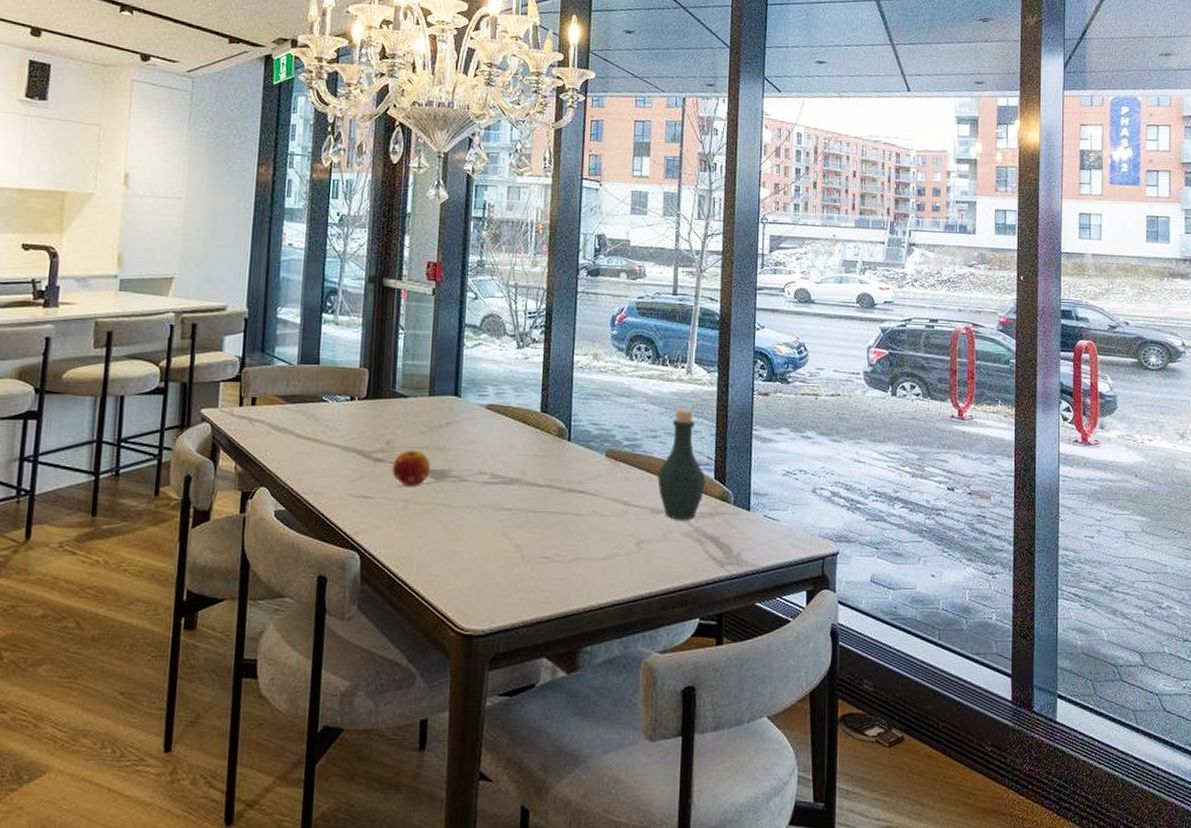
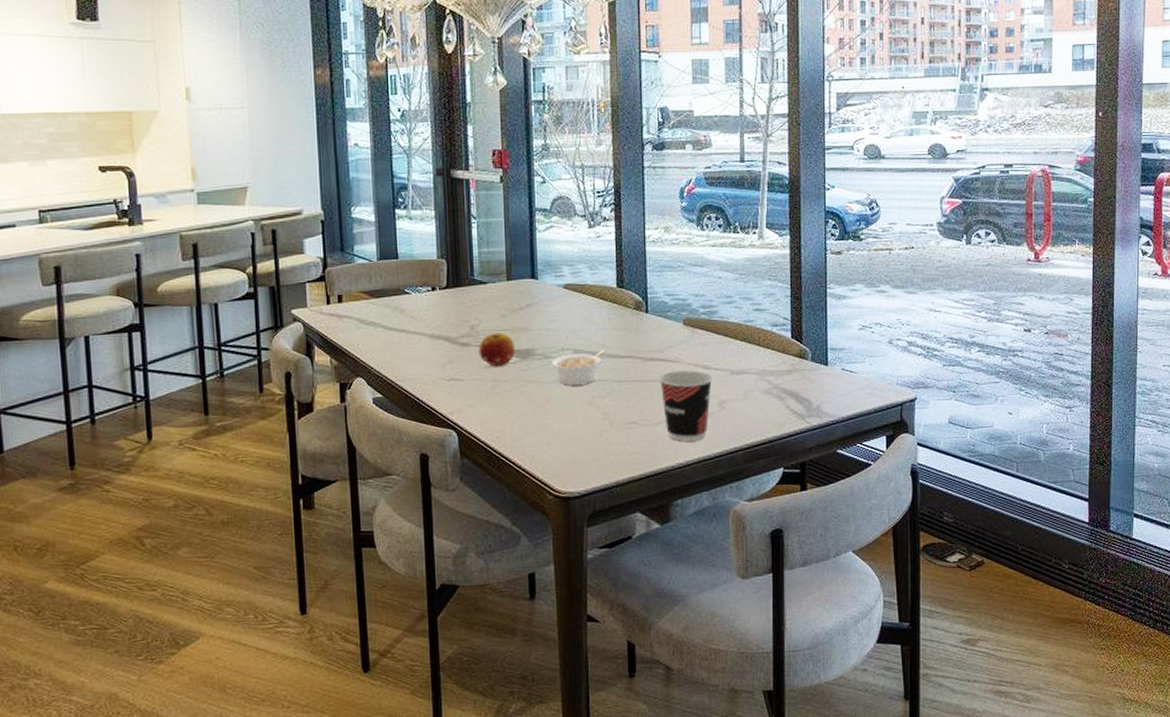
legume: none [466,477,523,512] -> present [551,350,605,385]
cup: none [576,505,633,583] -> present [658,370,713,442]
bottle: present [657,409,706,520] -> none [735,273,783,379]

